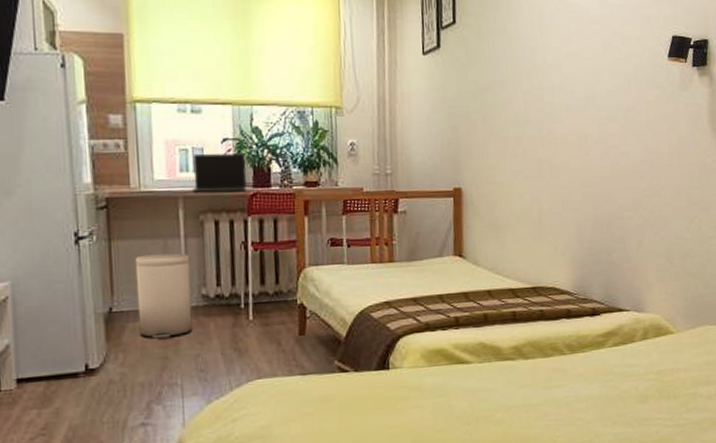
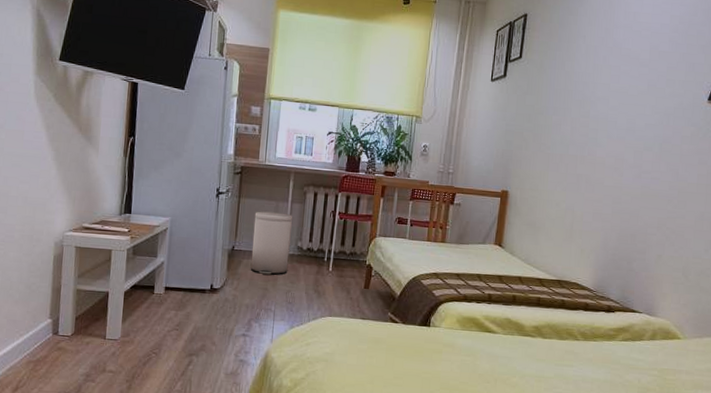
laptop computer: present [191,153,248,193] -> none [301,141,344,174]

